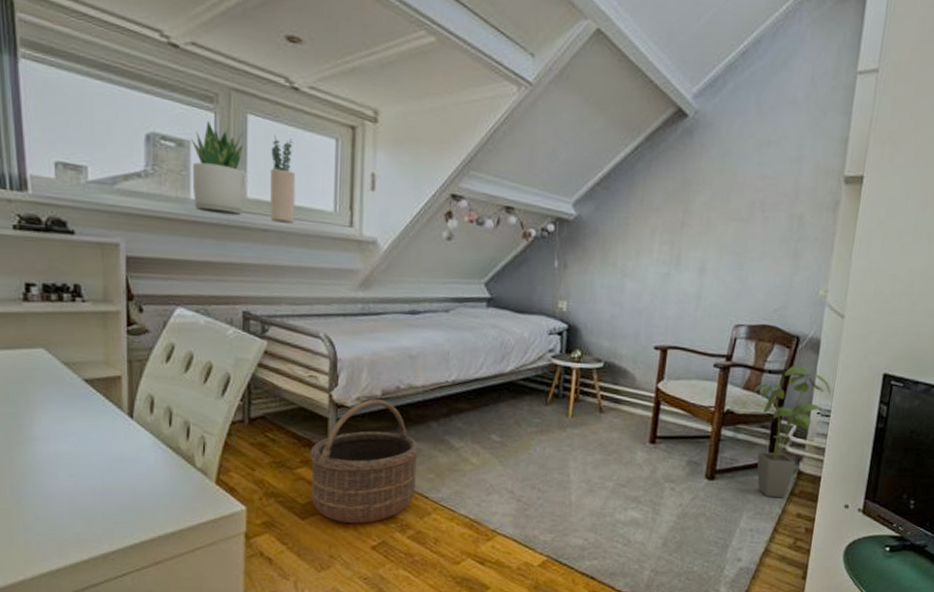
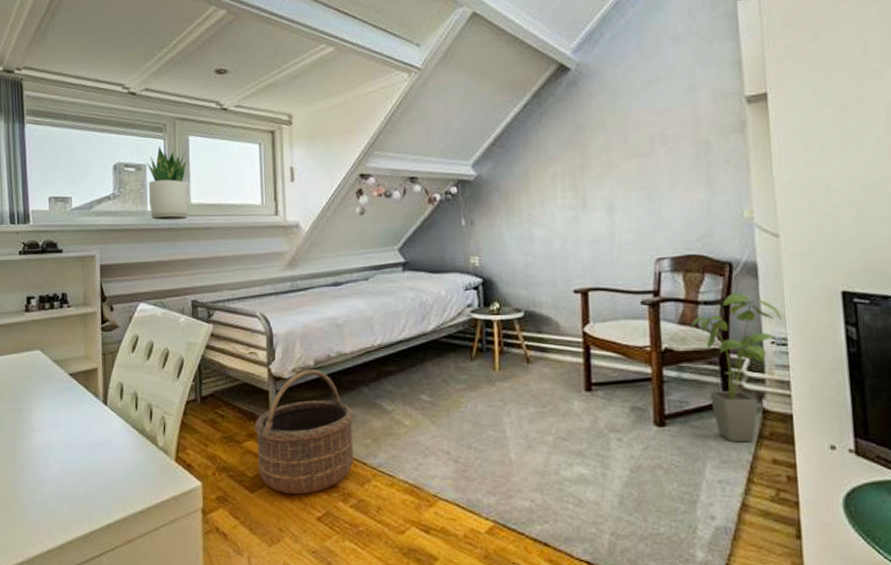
vase: present [270,135,296,224] -> none [208,149,230,220]

